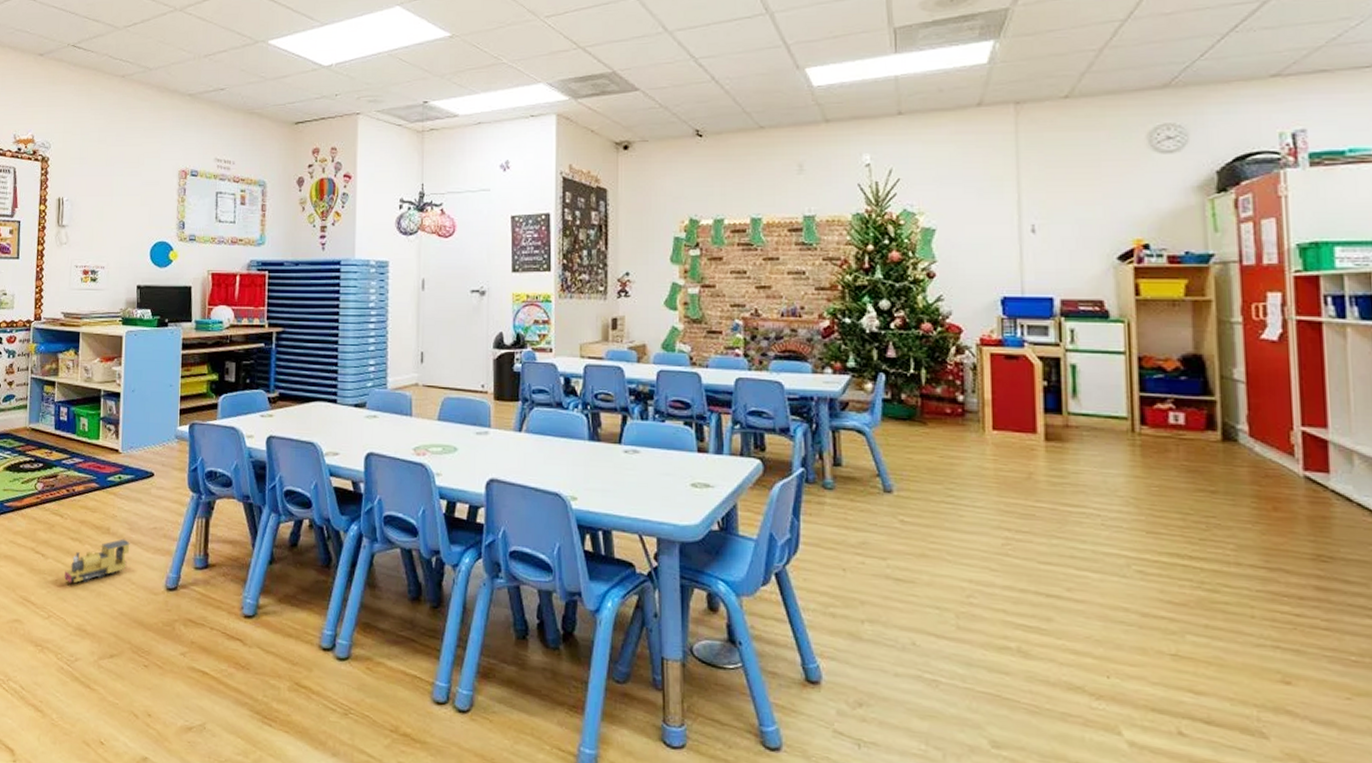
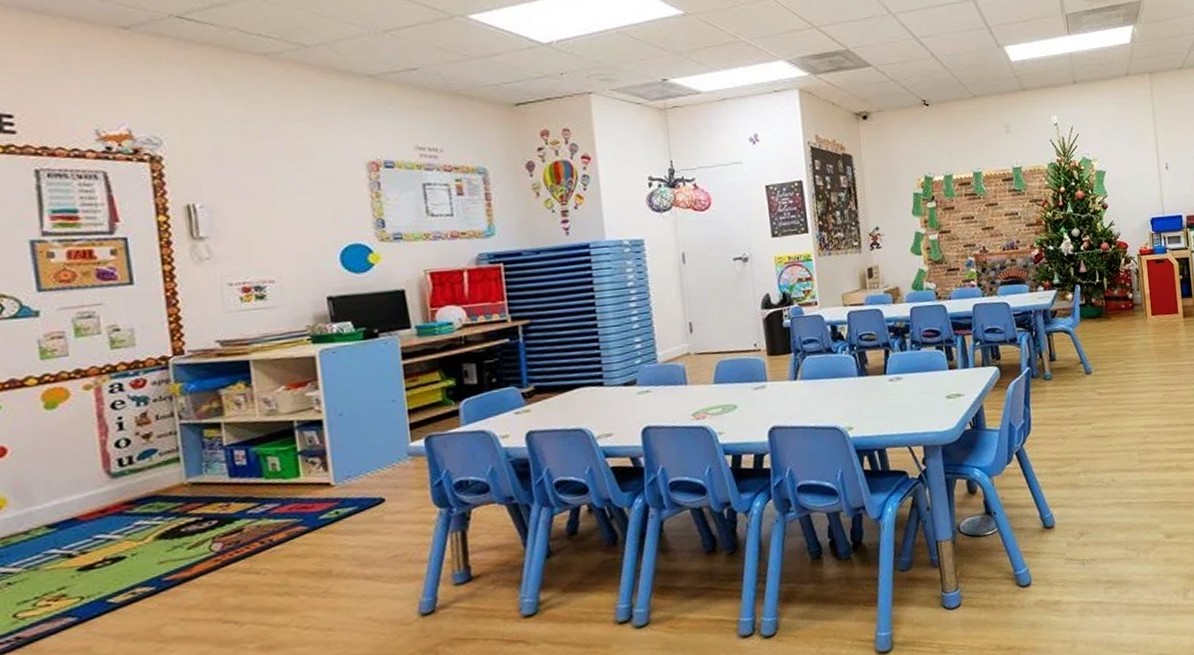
toy train: present [64,539,130,583] -> none [273,576,364,644]

